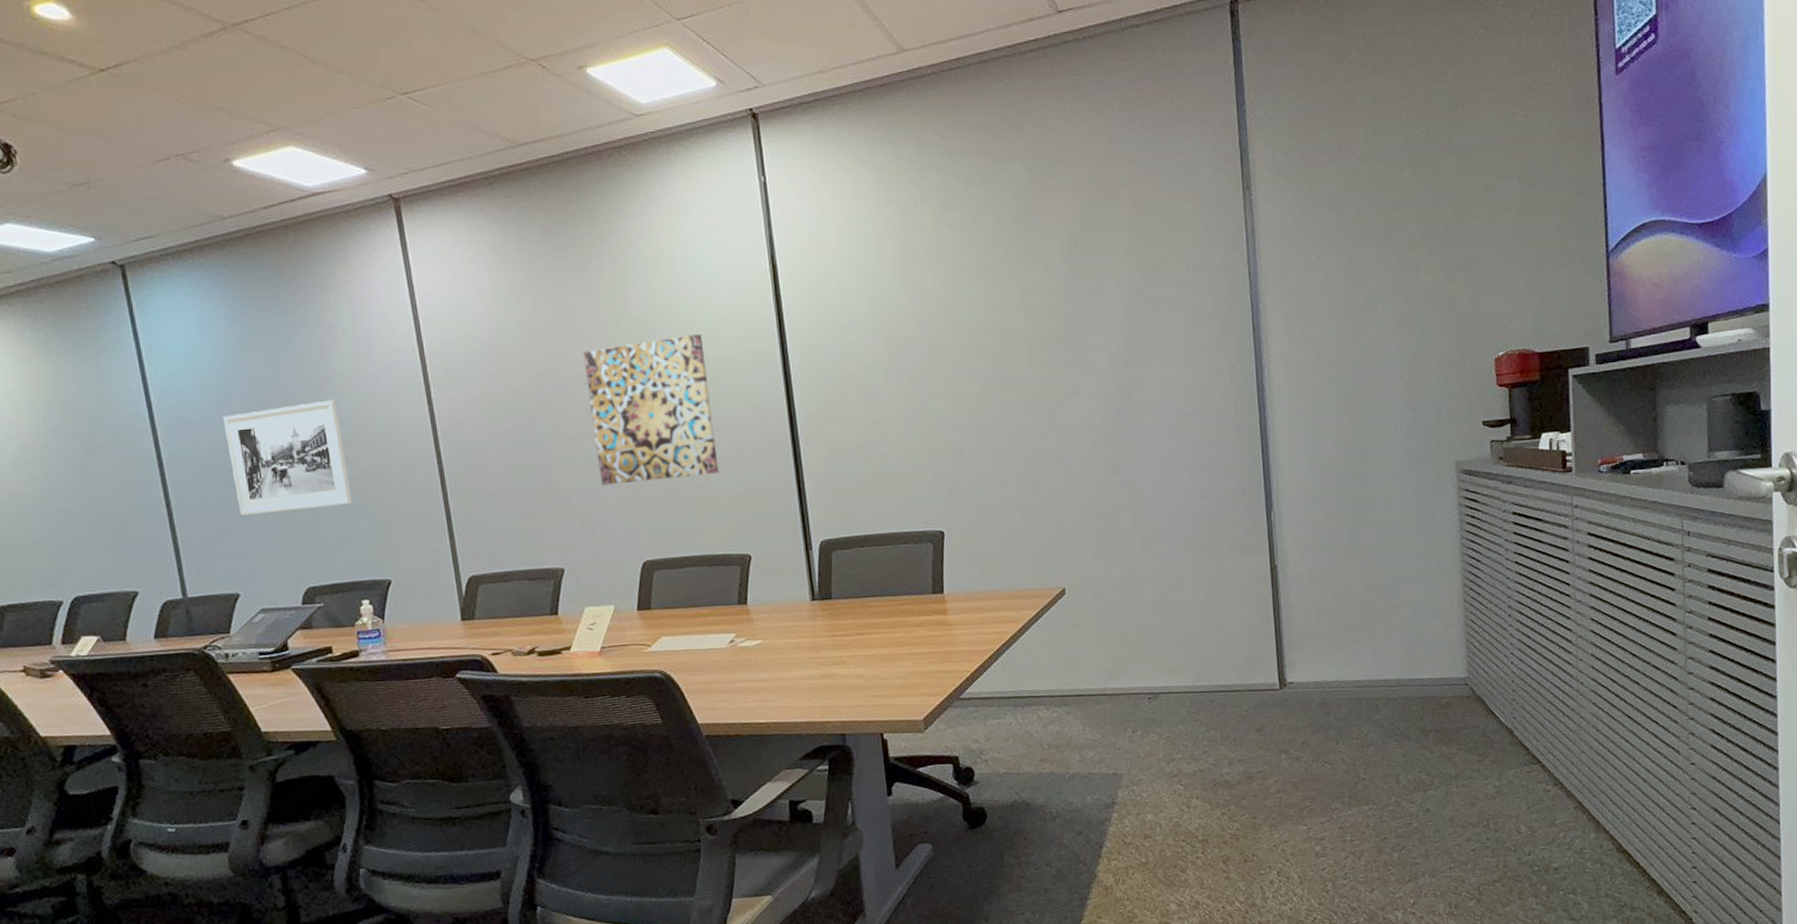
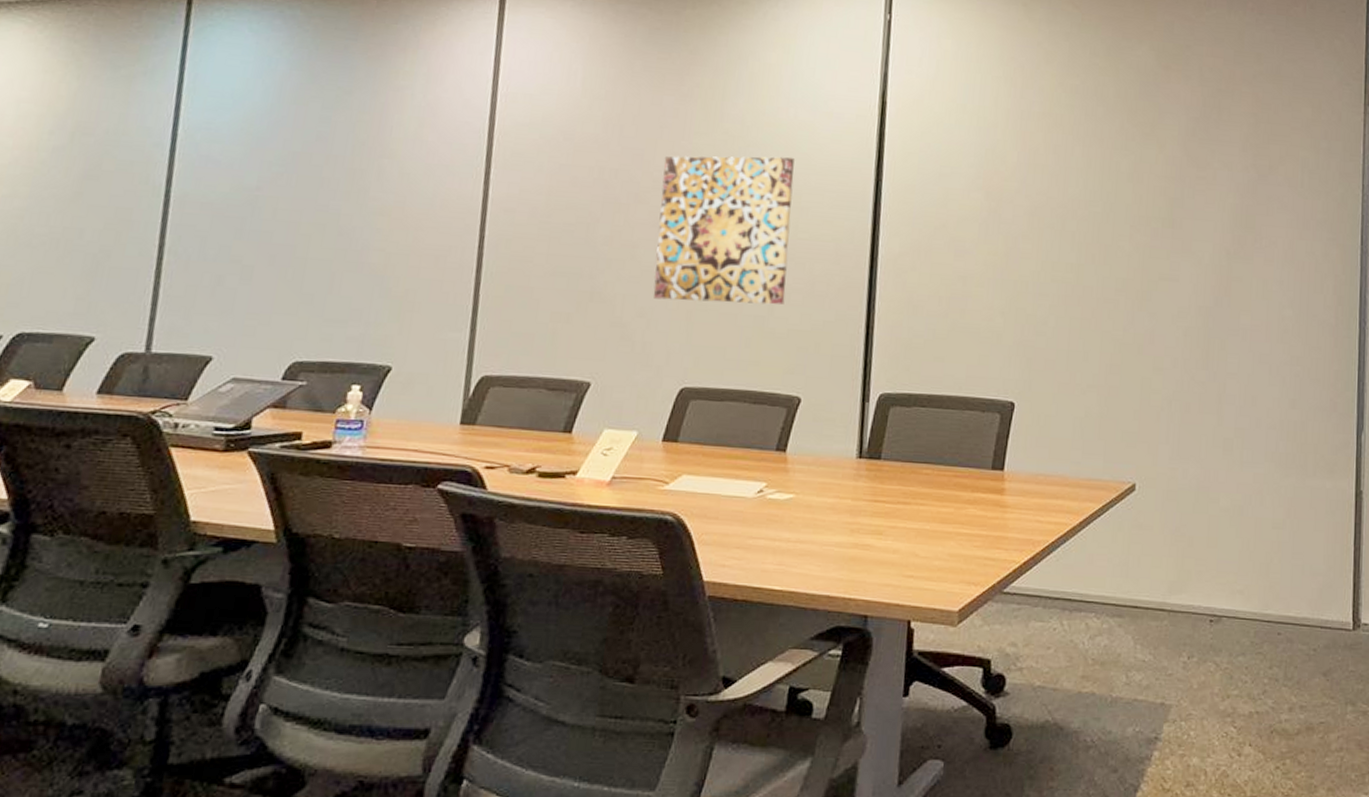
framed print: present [223,399,353,516] -> none [241,162,384,277]

